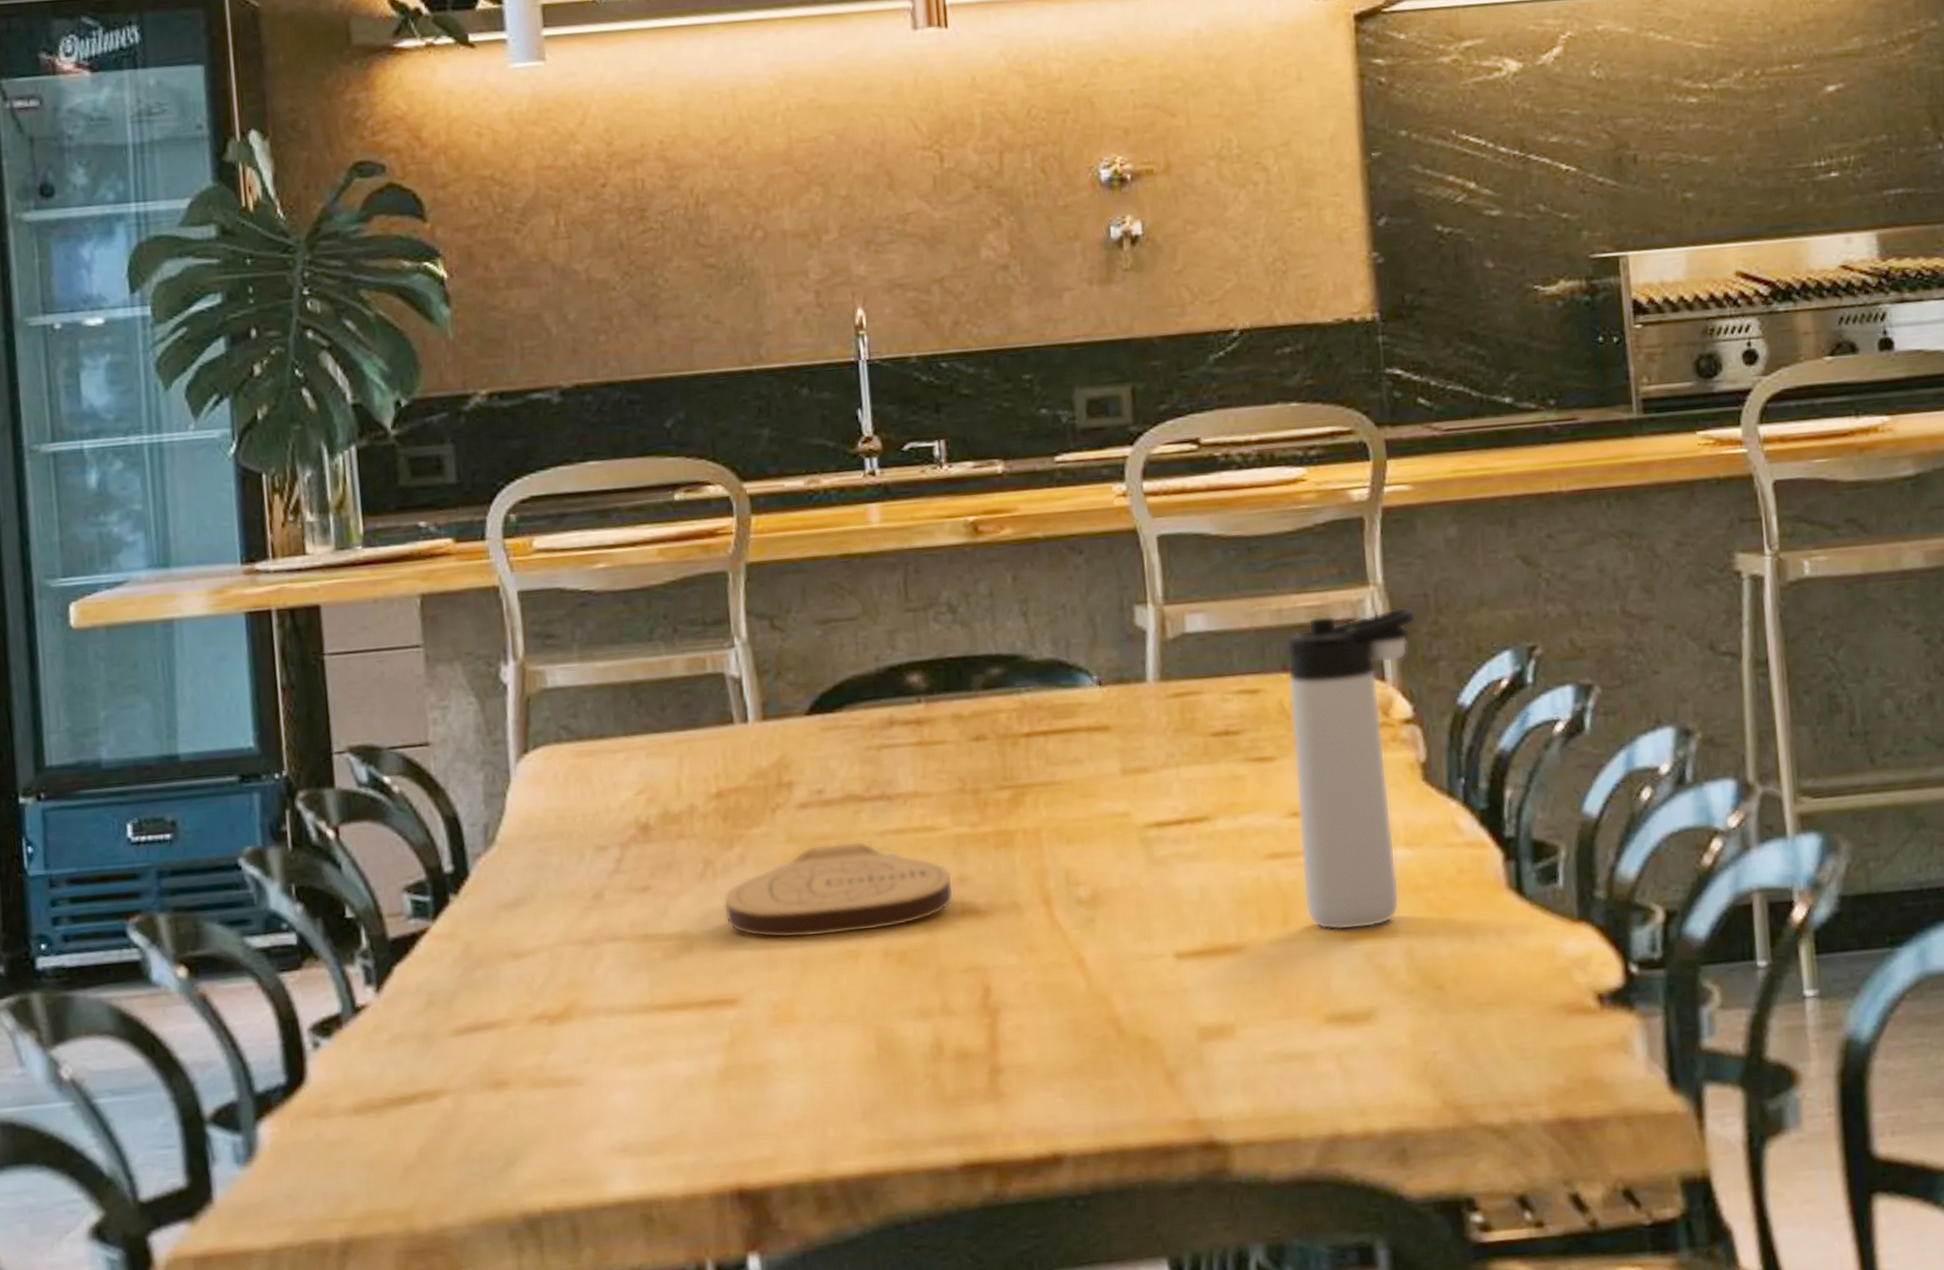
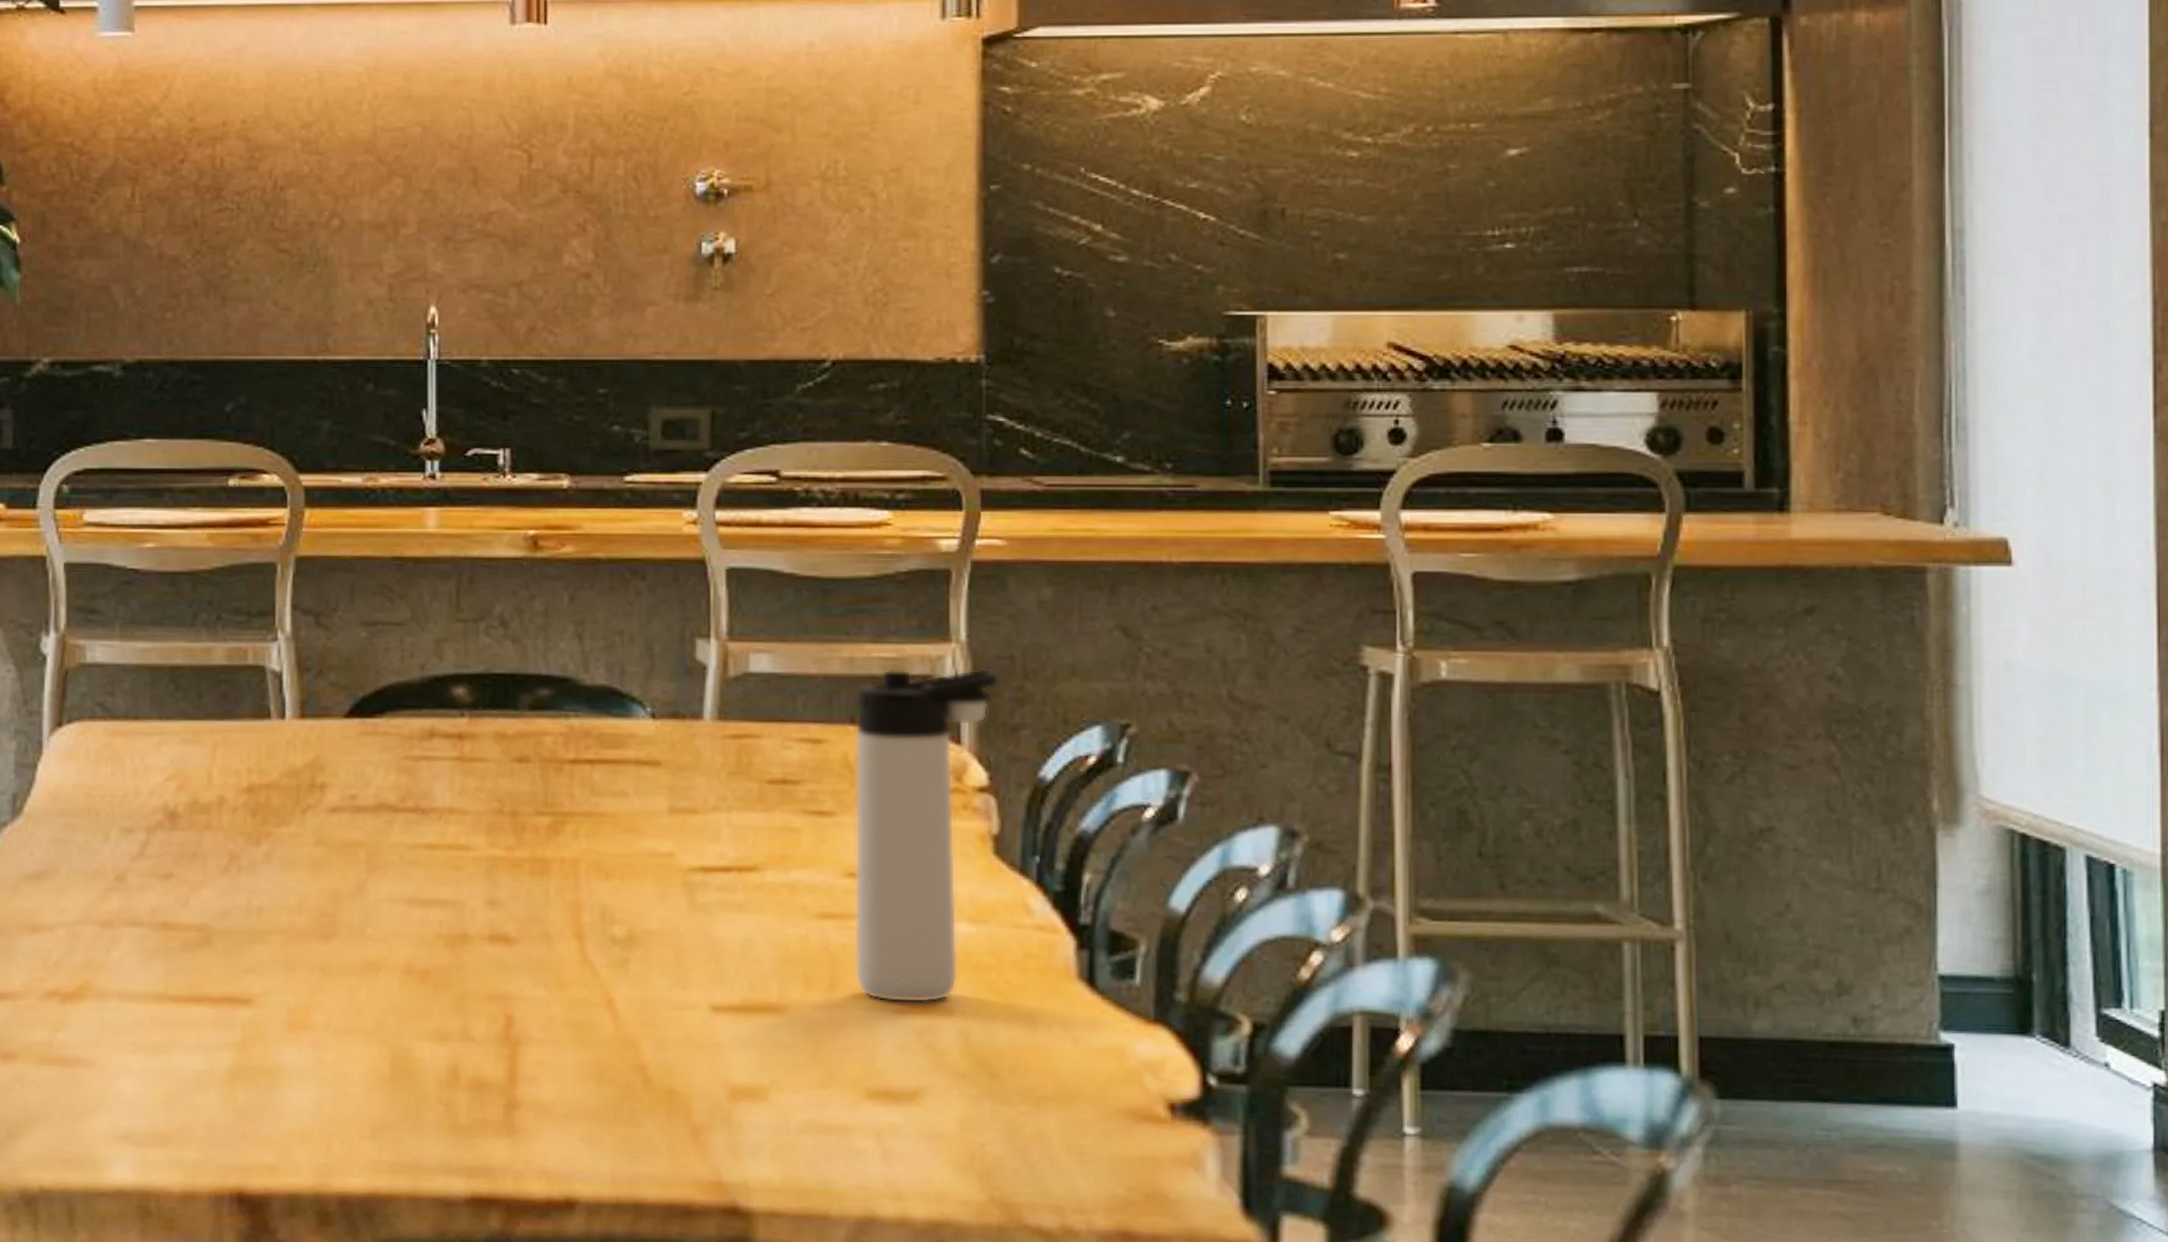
cutting board: present [724,841,954,939] -> none [247,851,483,946]

